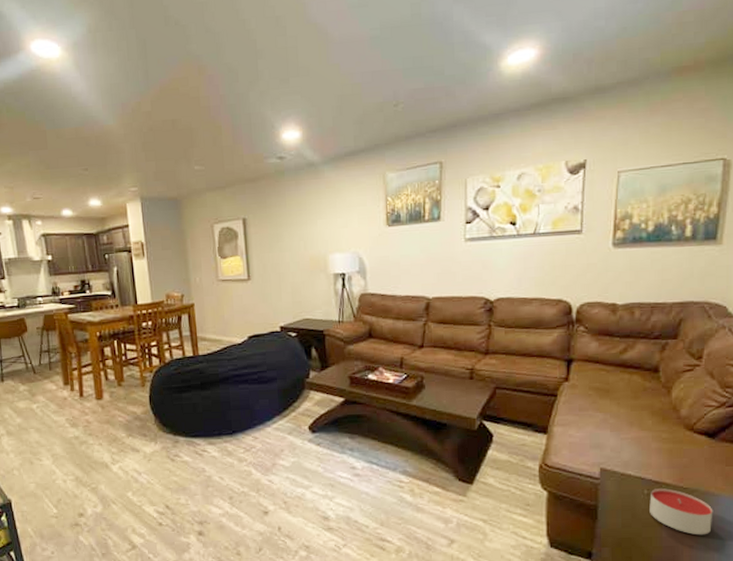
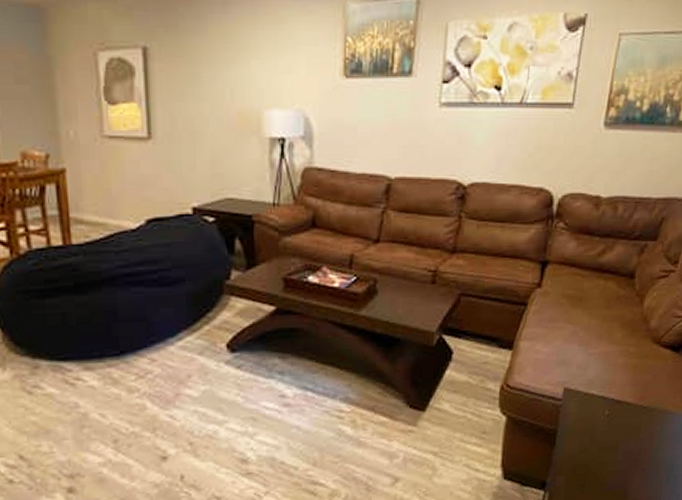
candle: present [649,488,713,535] -> none [608,408,668,457]

